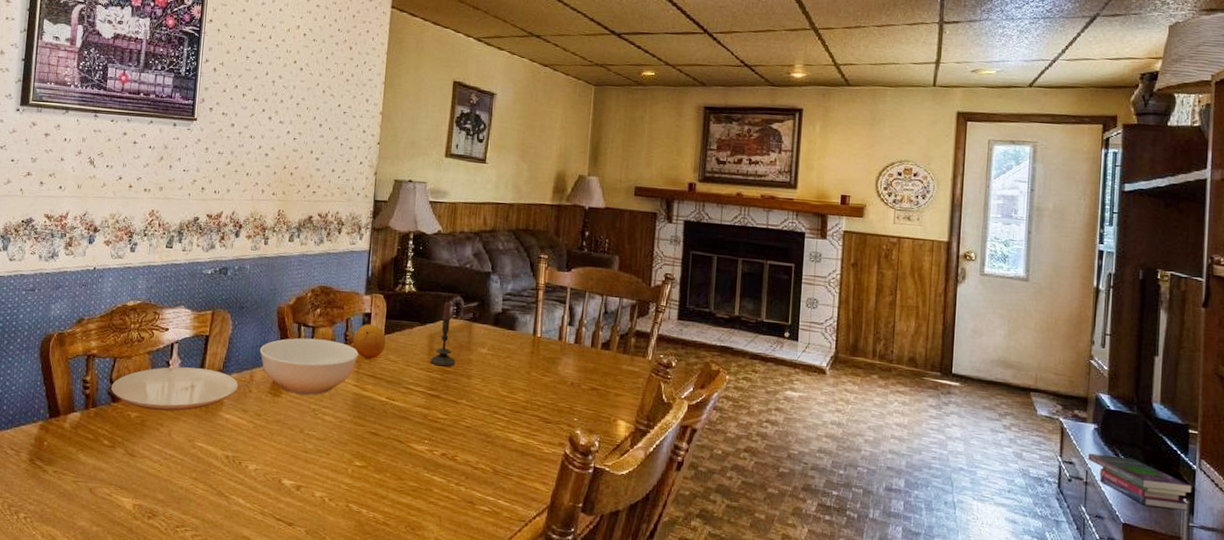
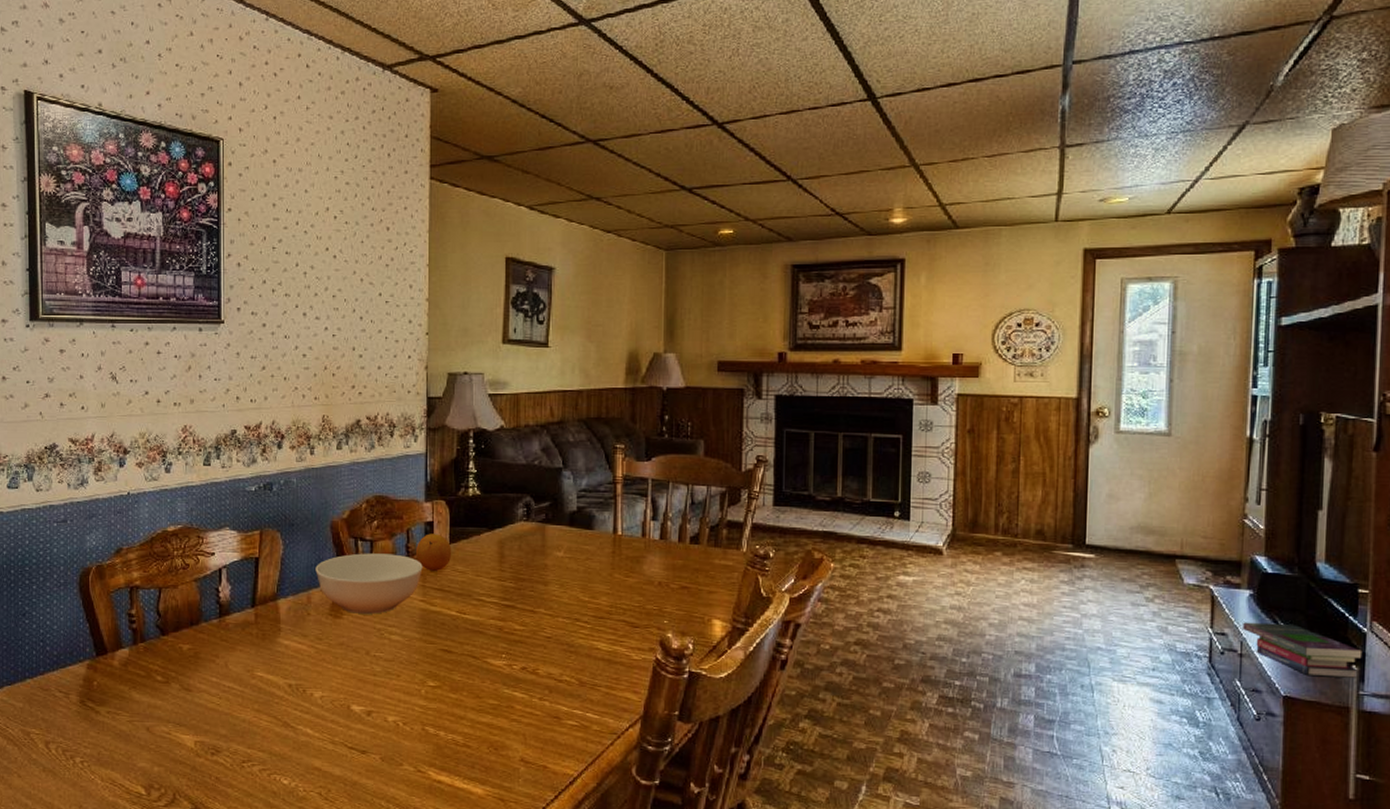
plate: present [111,366,238,411] -> none [158,593,295,641]
candle: present [430,301,456,367] -> none [502,503,530,574]

